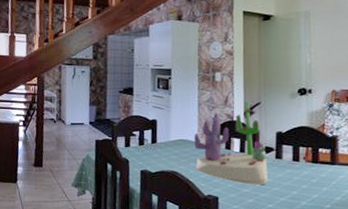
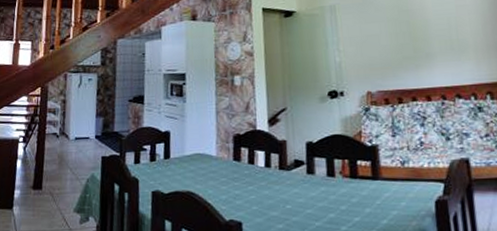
succulent planter: present [194,101,268,185] -> none [212,107,300,207]

